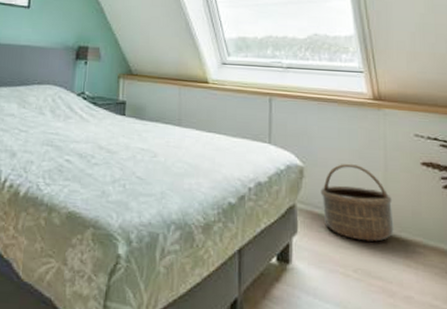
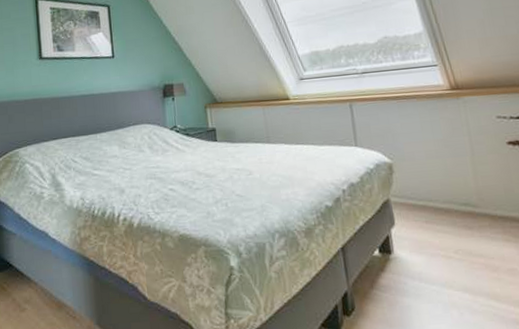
basket: present [320,163,394,242] -> none [411,153,489,224]

